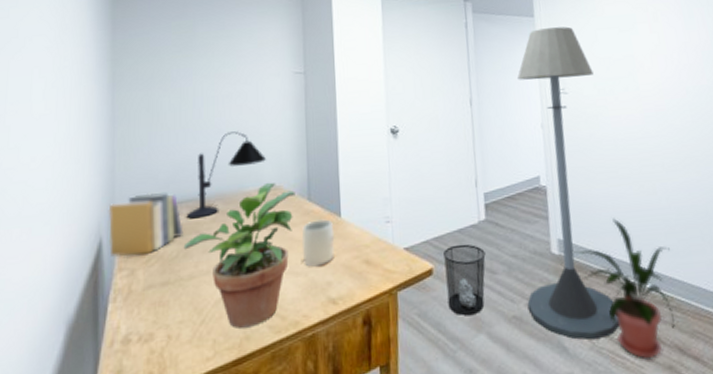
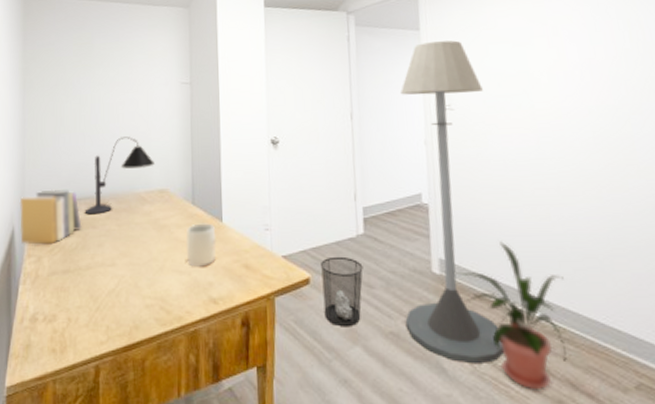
potted plant: present [183,182,295,329] -> none [82,185,181,318]

